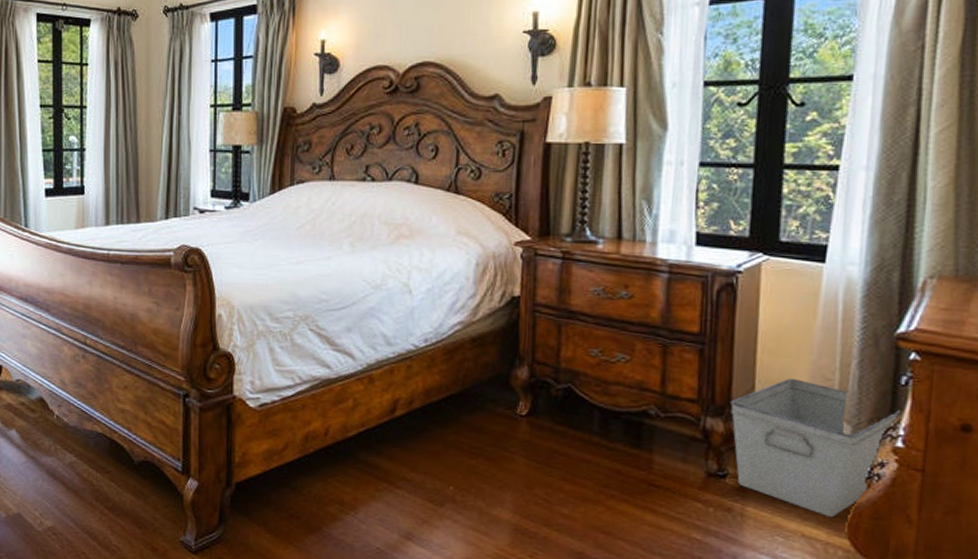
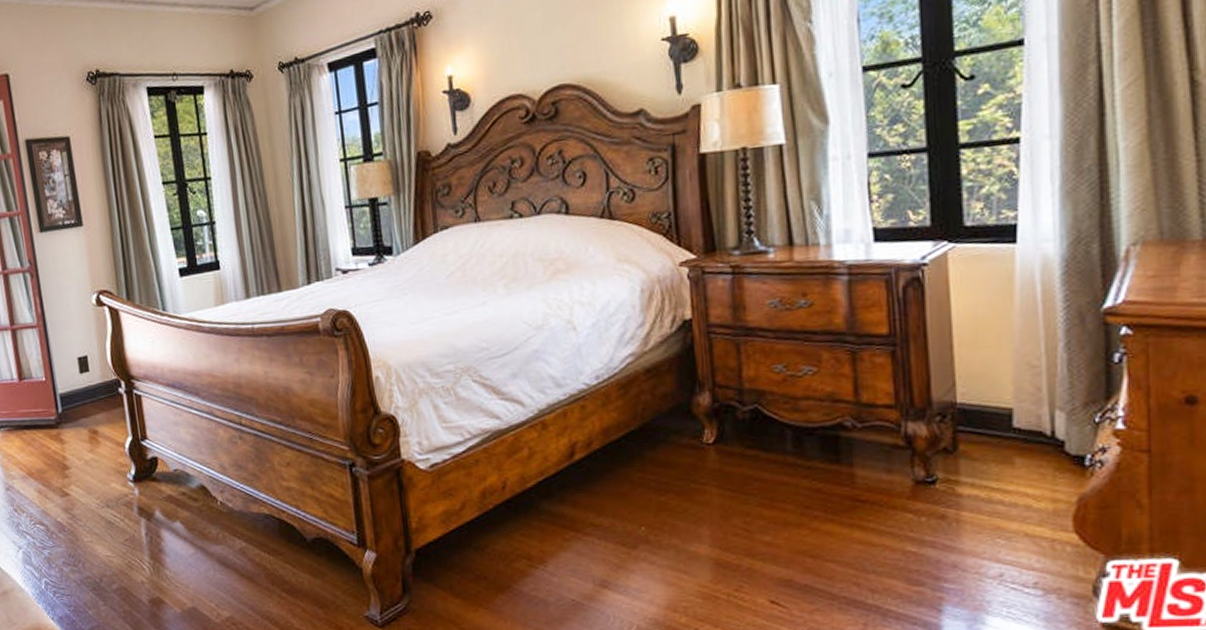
storage bin: present [730,377,900,518] -> none [931,369,1116,513]

